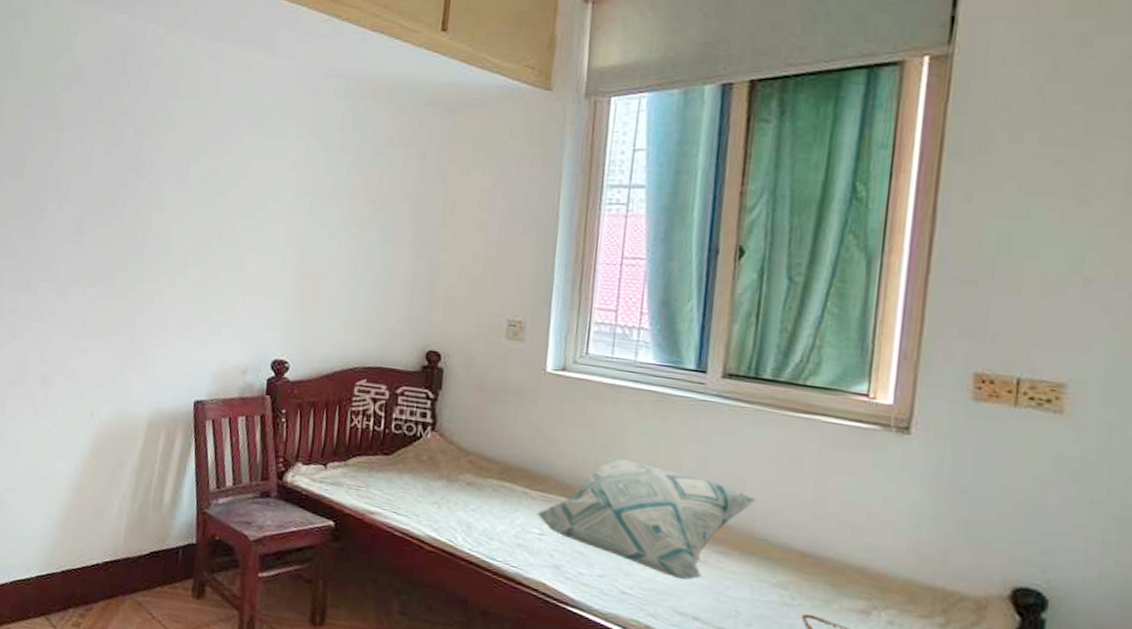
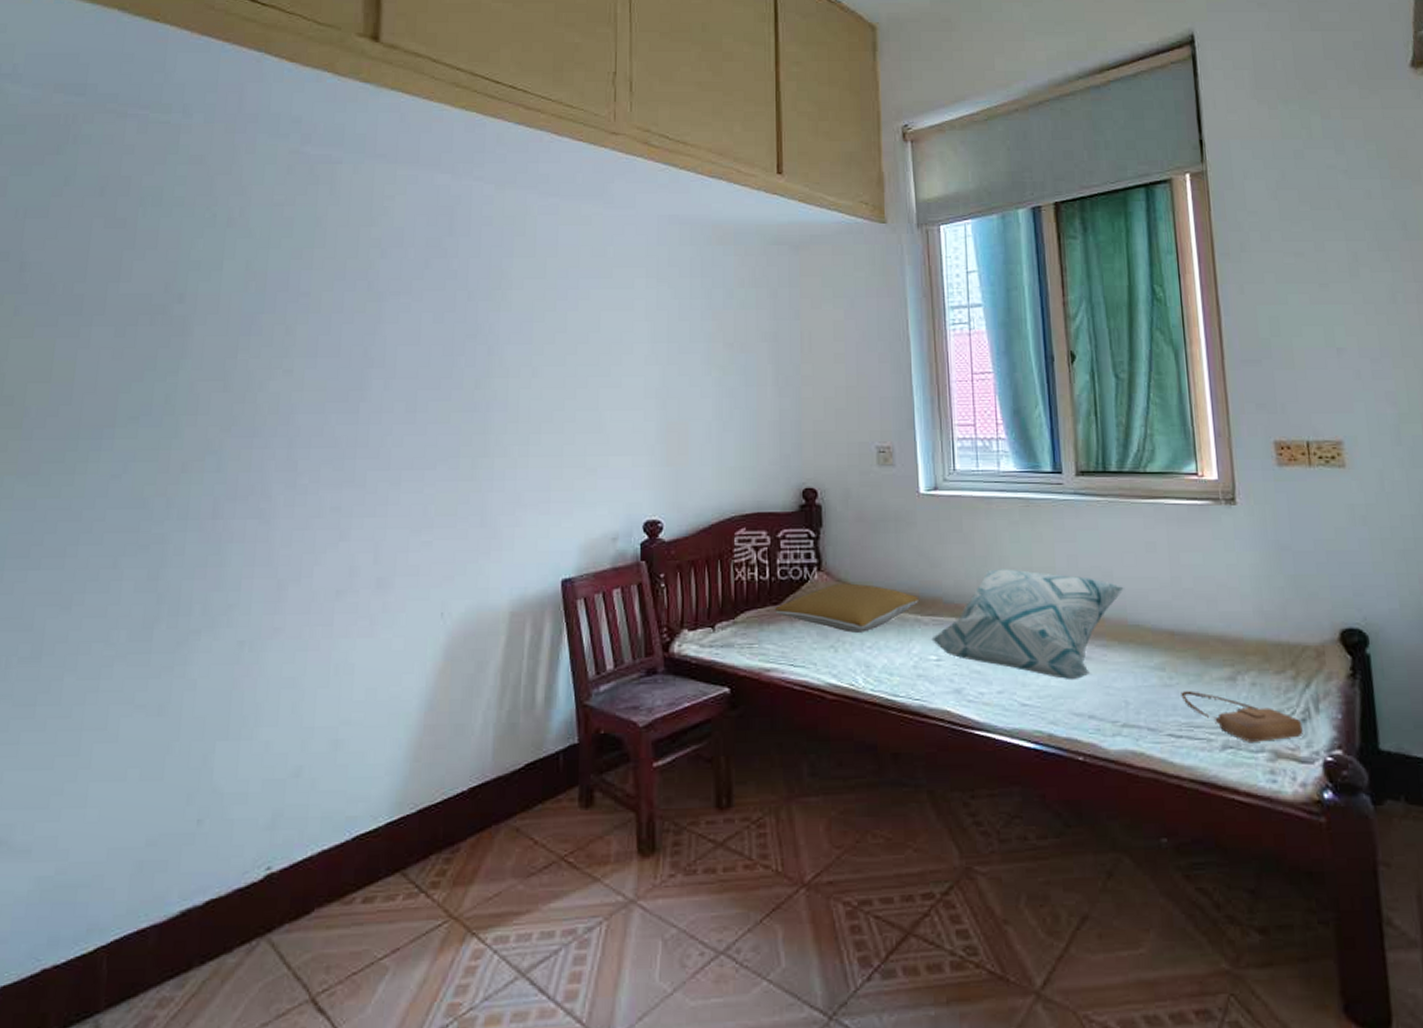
pillow: none [385,445,531,496] -> present [775,583,920,633]

